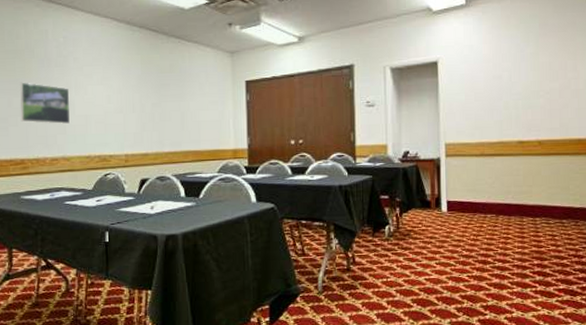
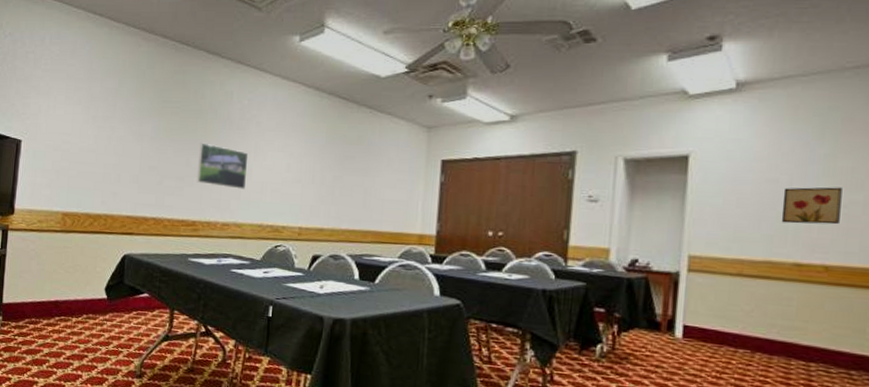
wall art: none [506,78,545,110] -> present [781,187,842,225]

